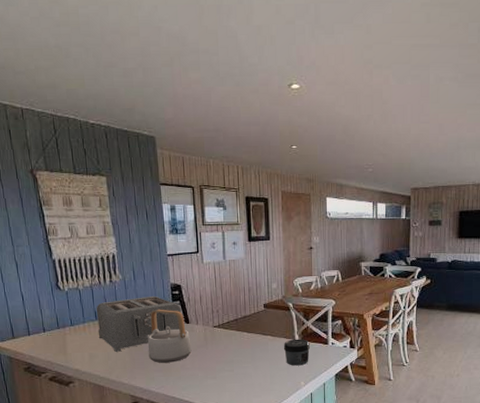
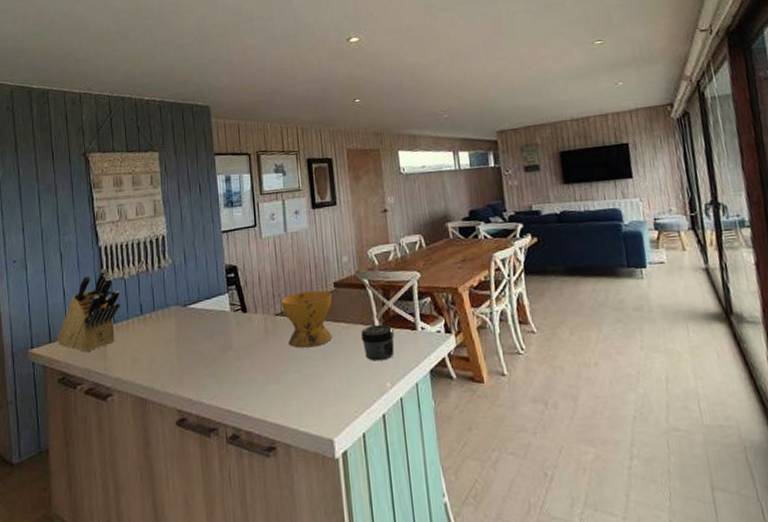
knife block: none [19,278,77,348] -> present [57,267,120,353]
toaster: present [96,295,181,352] -> none [142,280,238,353]
teapot: present [147,309,192,363] -> none [198,296,250,365]
bowl: none [219,309,262,353] -> present [281,290,333,348]

